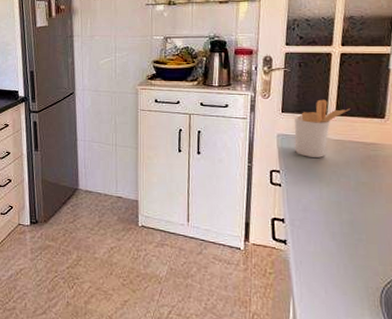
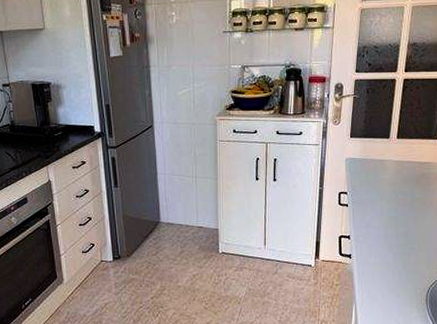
utensil holder: present [294,99,350,158] -> none [361,123,410,178]

